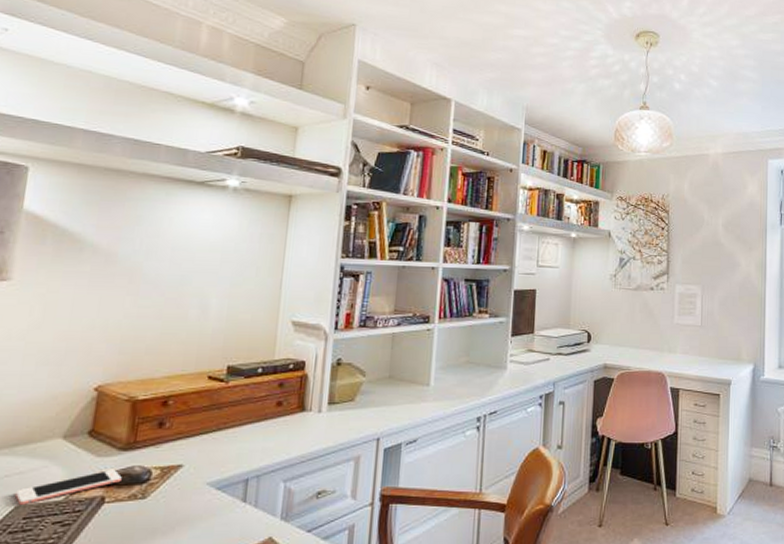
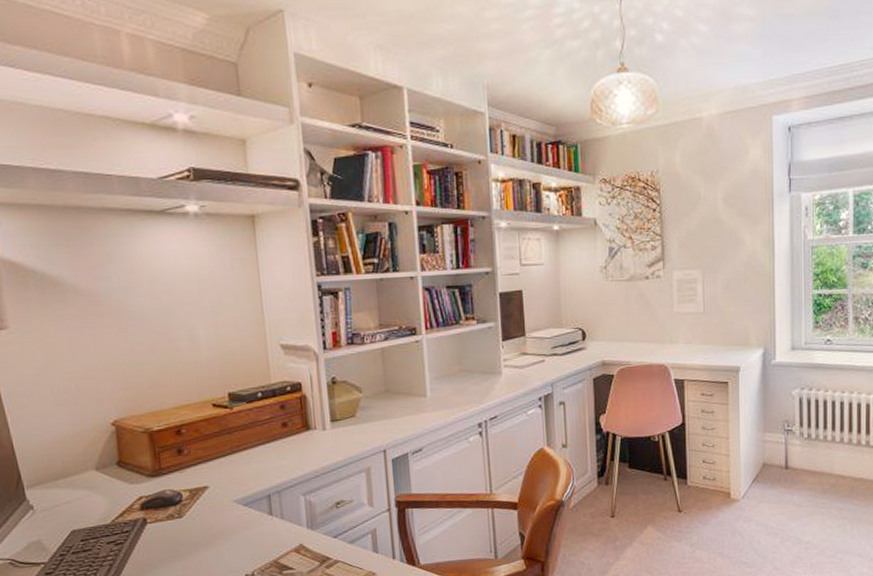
cell phone: present [14,469,122,505] -> none [67,493,157,529]

